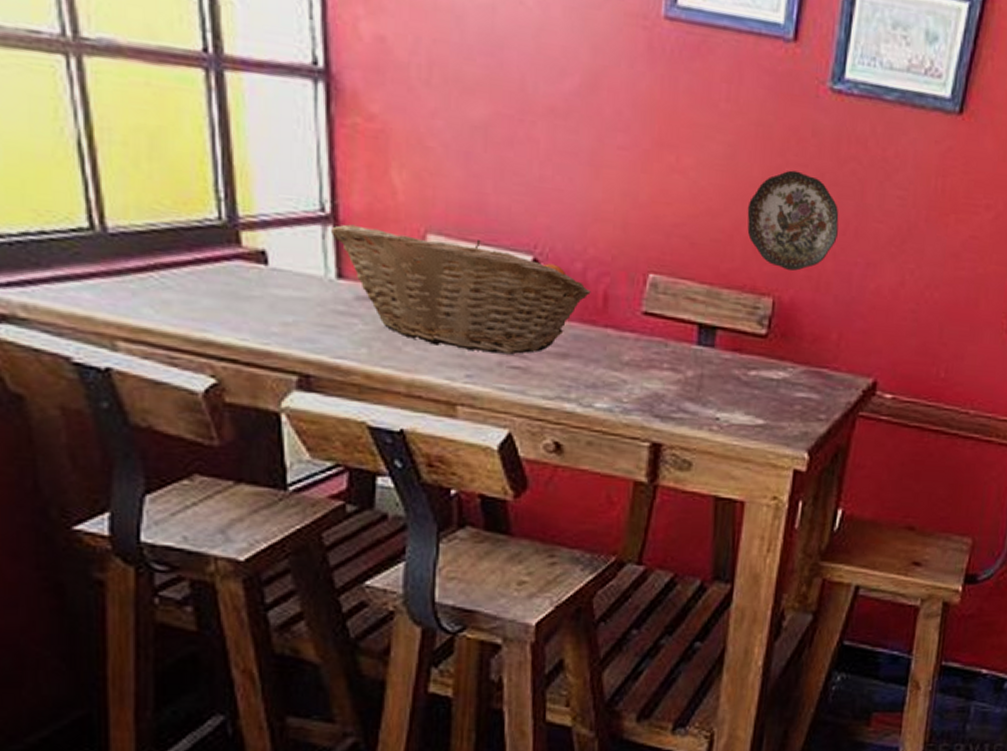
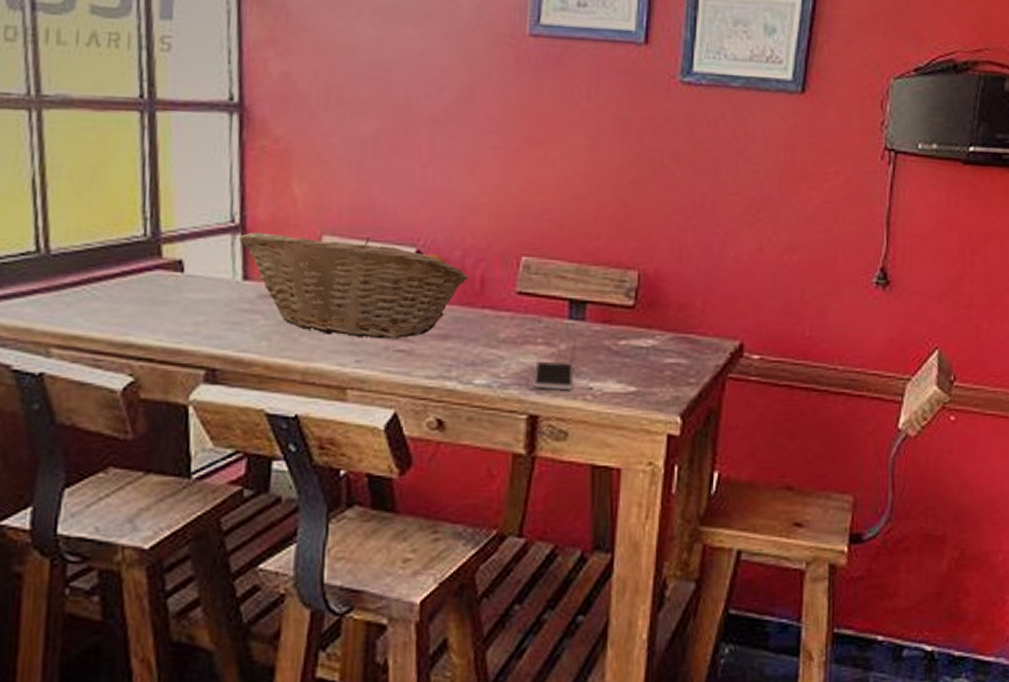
smartphone: none [657,388,700,419] -> present [533,361,574,389]
decorative plate: present [747,170,839,271] -> none [610,155,696,244]

